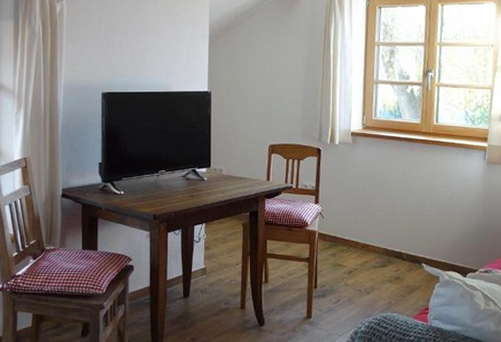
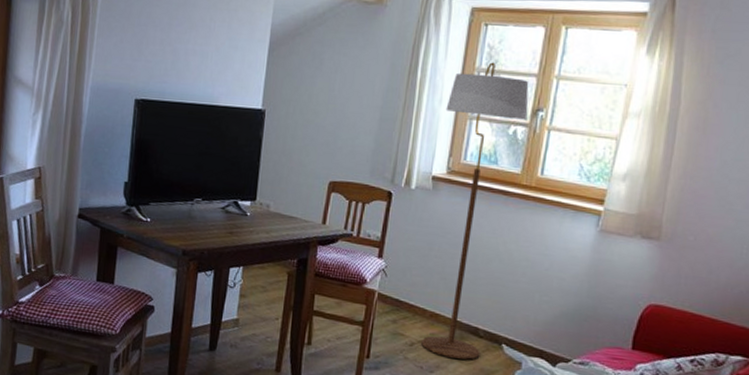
floor lamp: none [356,37,420,280] -> present [421,62,529,360]

